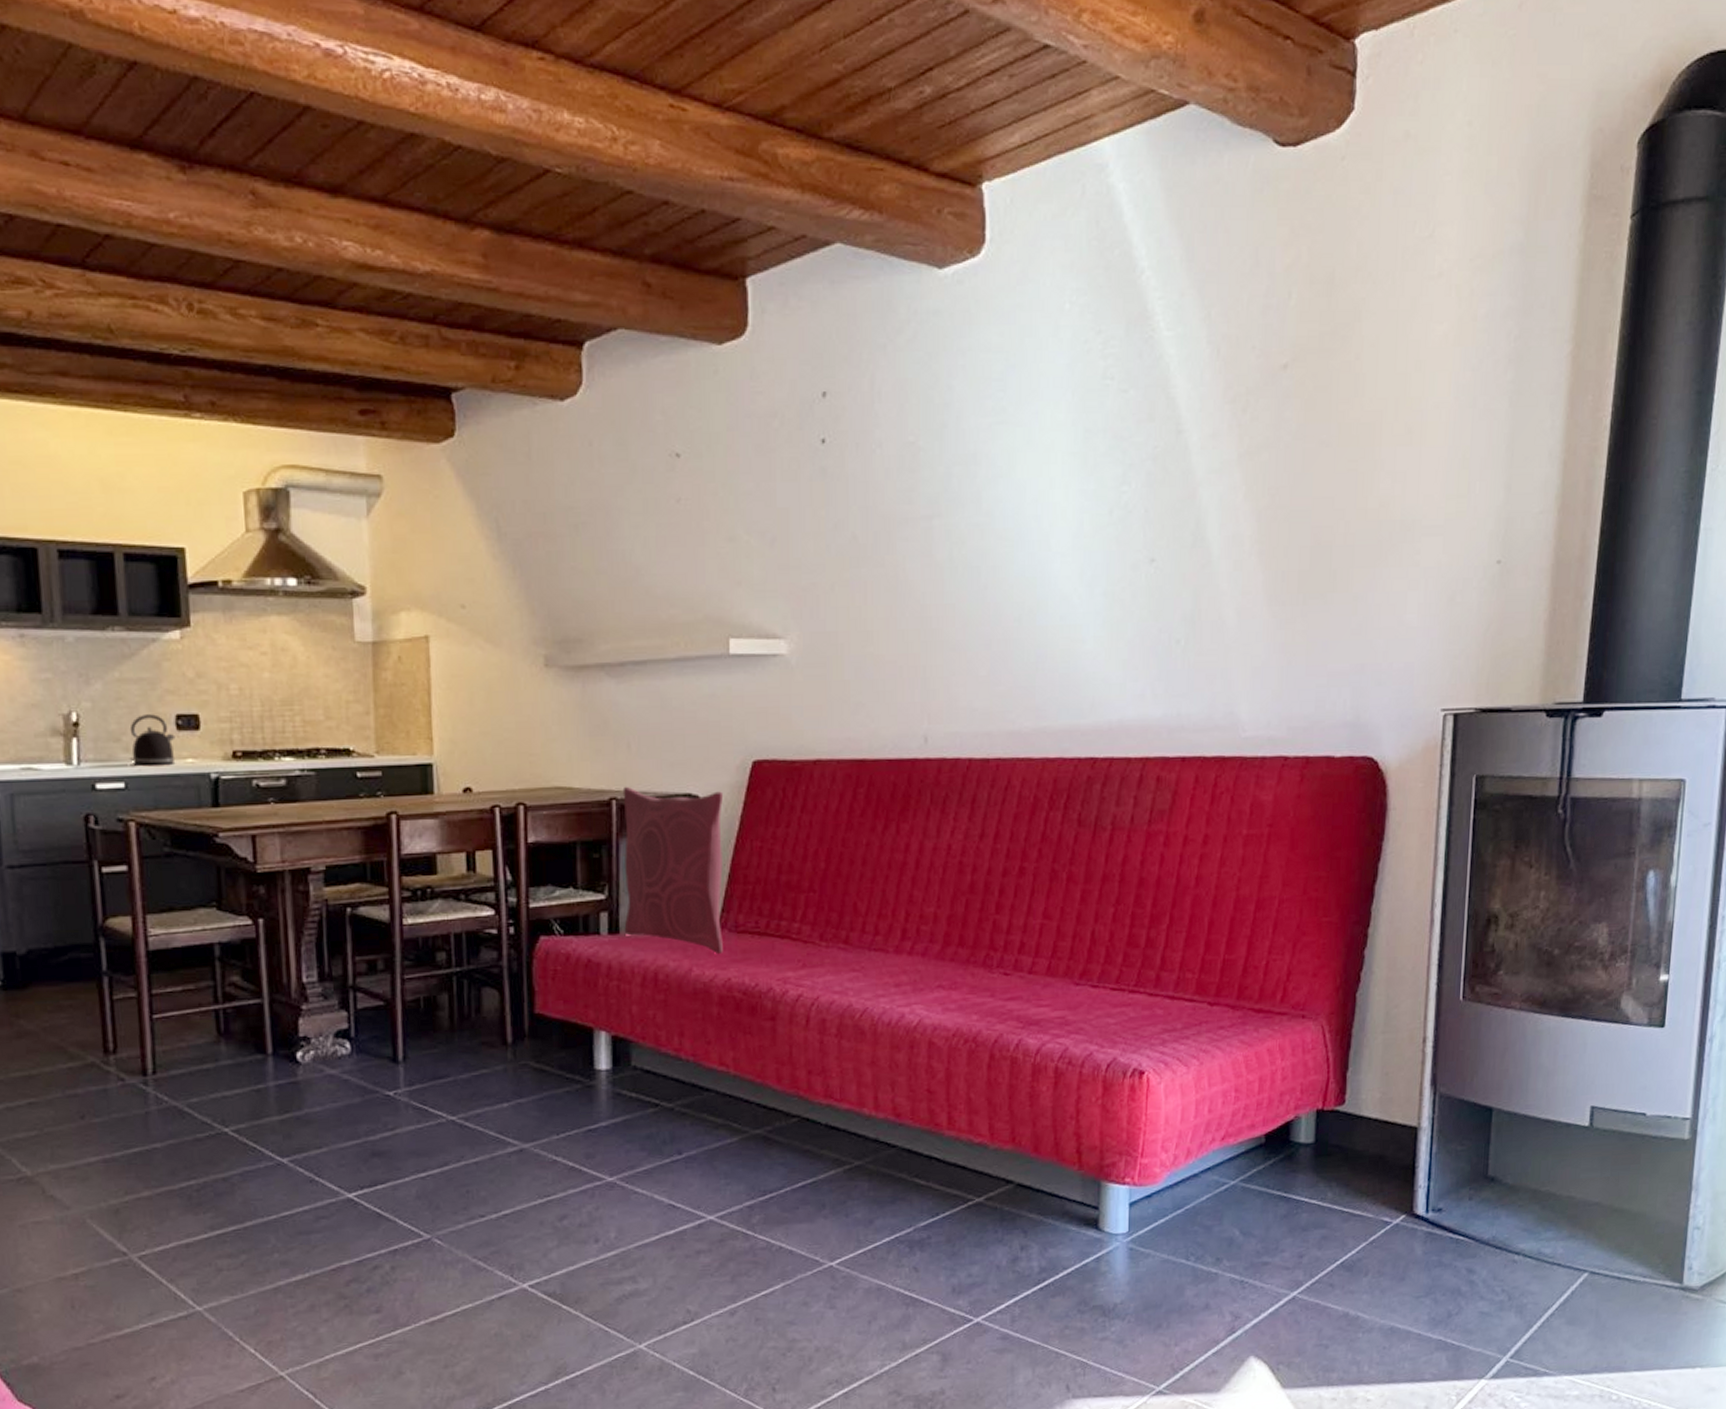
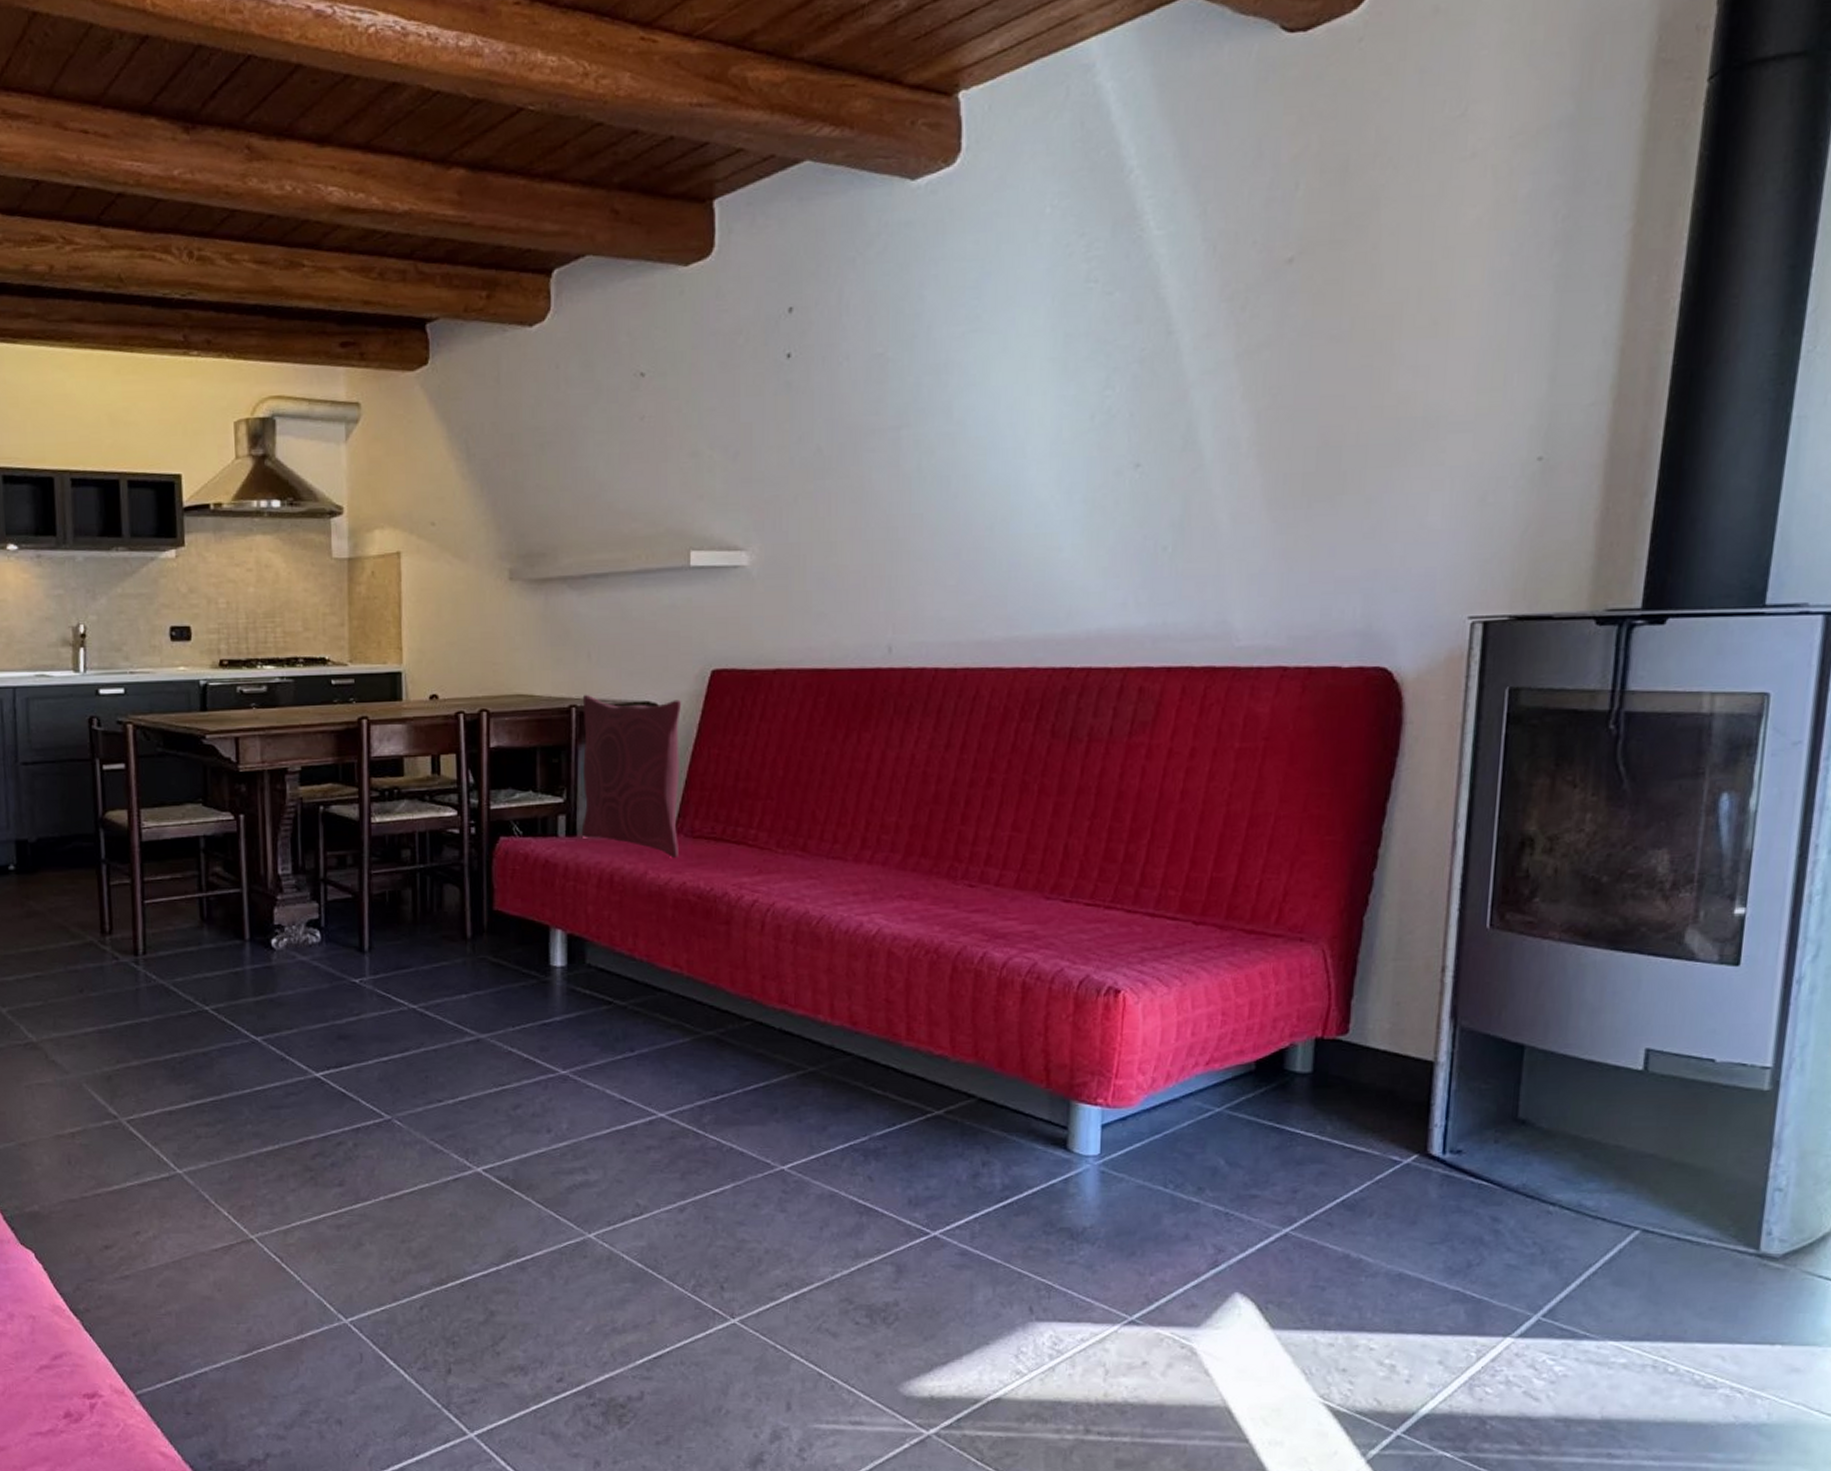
kettle: present [129,714,176,766] -> none [128,626,169,674]

